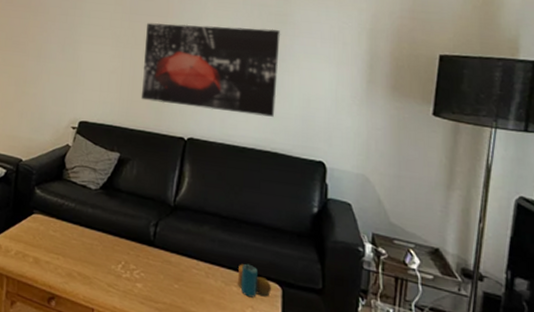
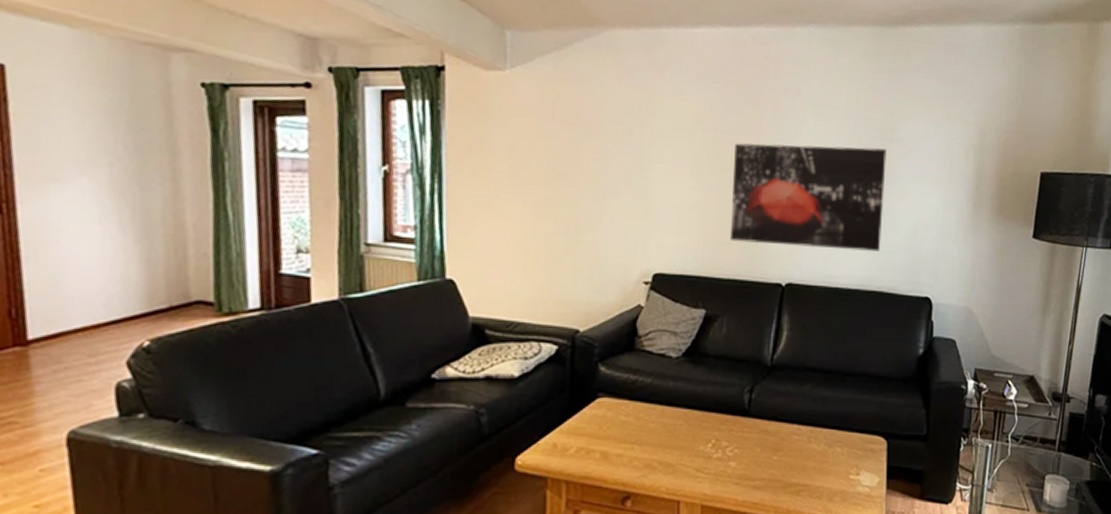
candle: present [238,263,272,298] -> none [842,420,877,456]

